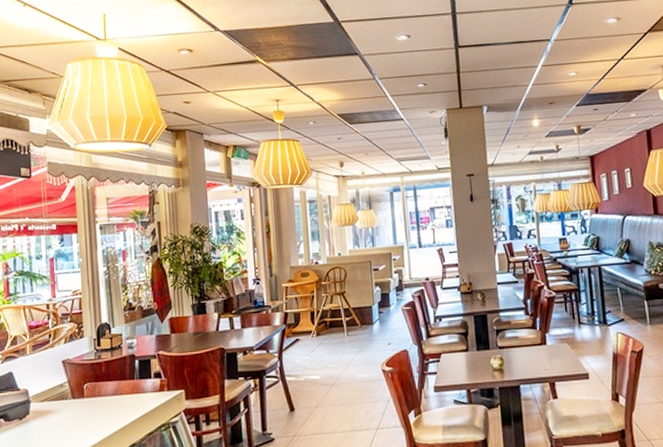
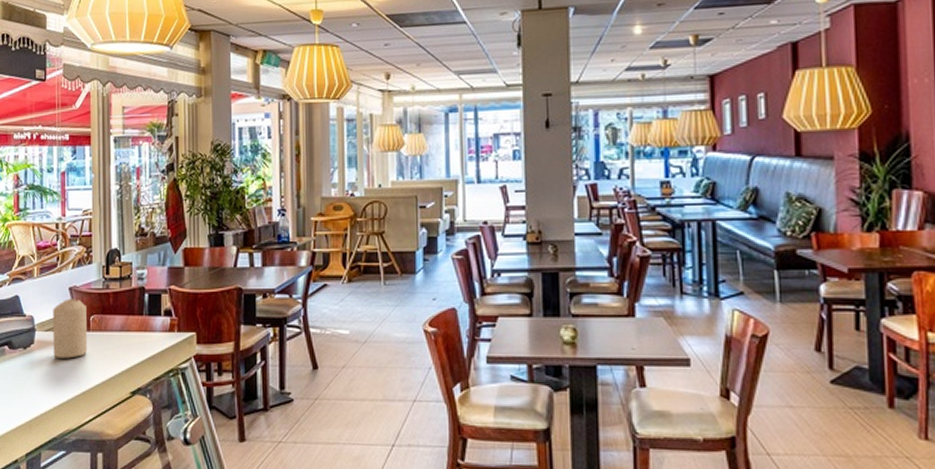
candle: none [47,370,83,425] -> present [53,298,88,359]

